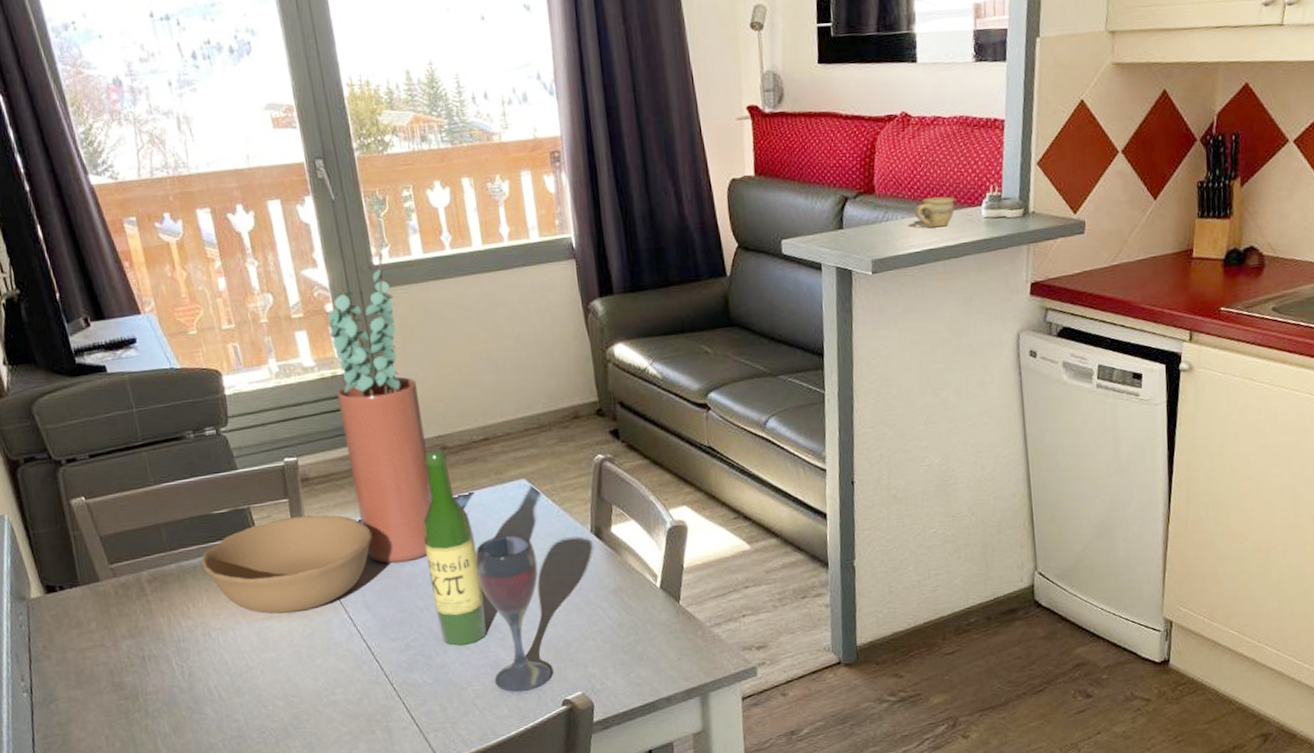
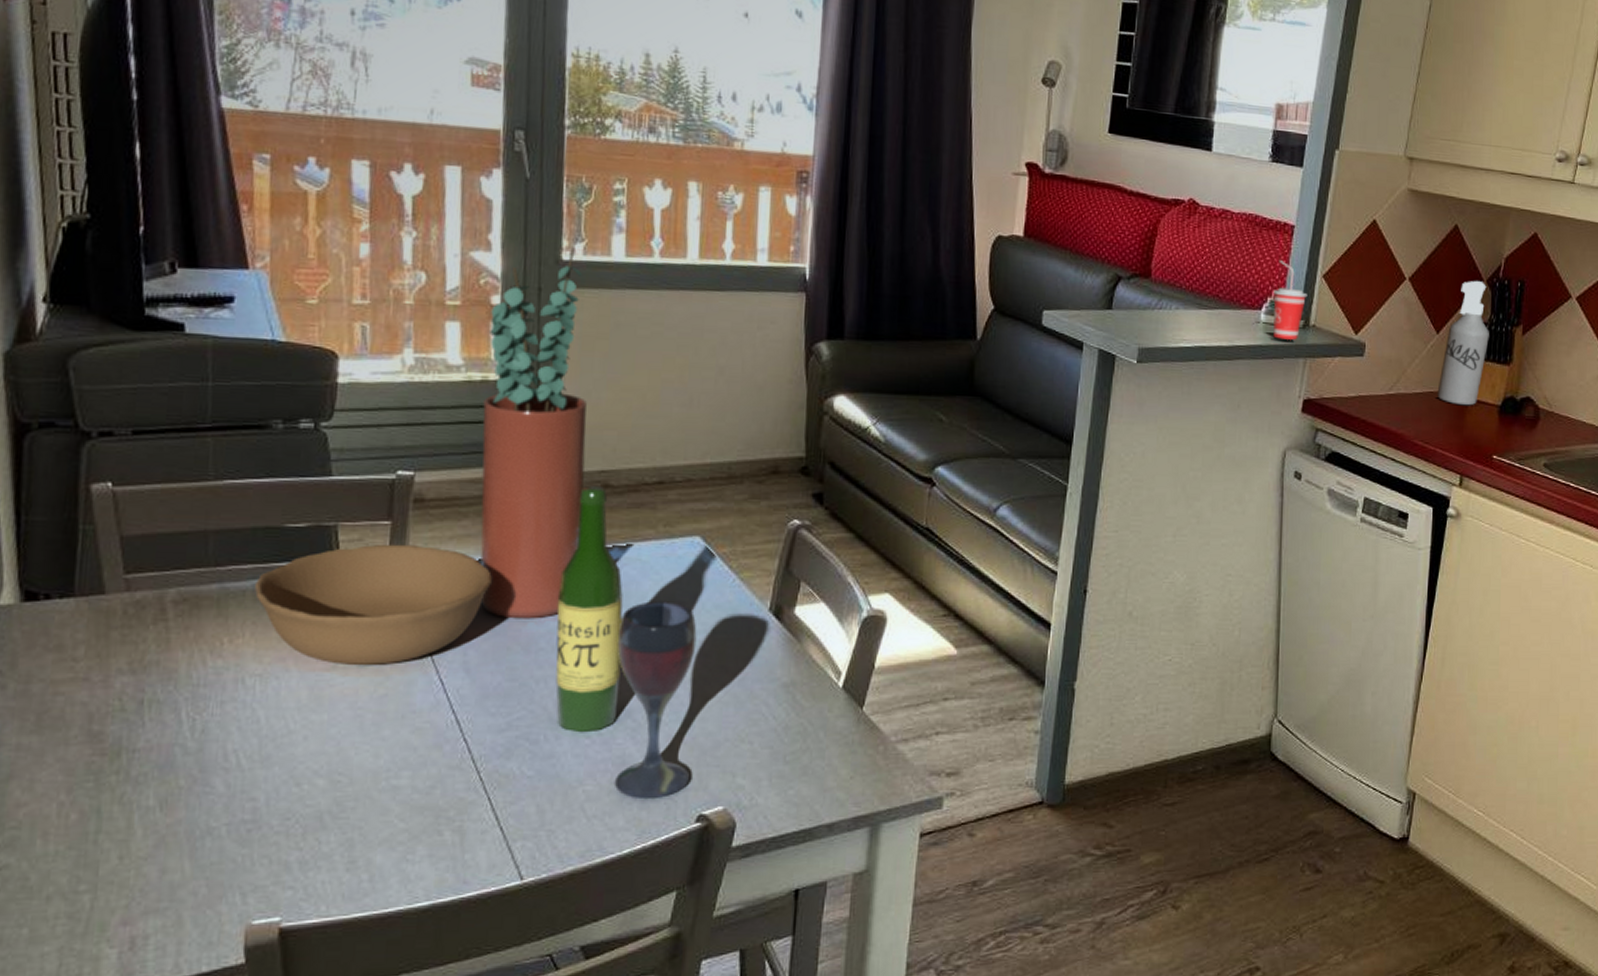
cup: present [914,196,955,228] -> none [1190,292,1234,325]
beverage cup: none [991,155,1024,231] -> present [1273,260,1308,340]
spray bottle: none [1160,141,1207,266] -> present [1437,280,1489,406]

